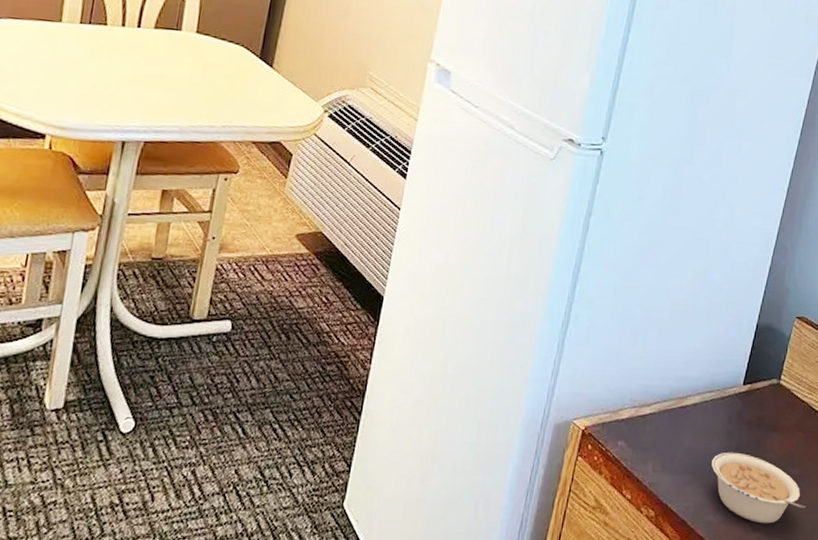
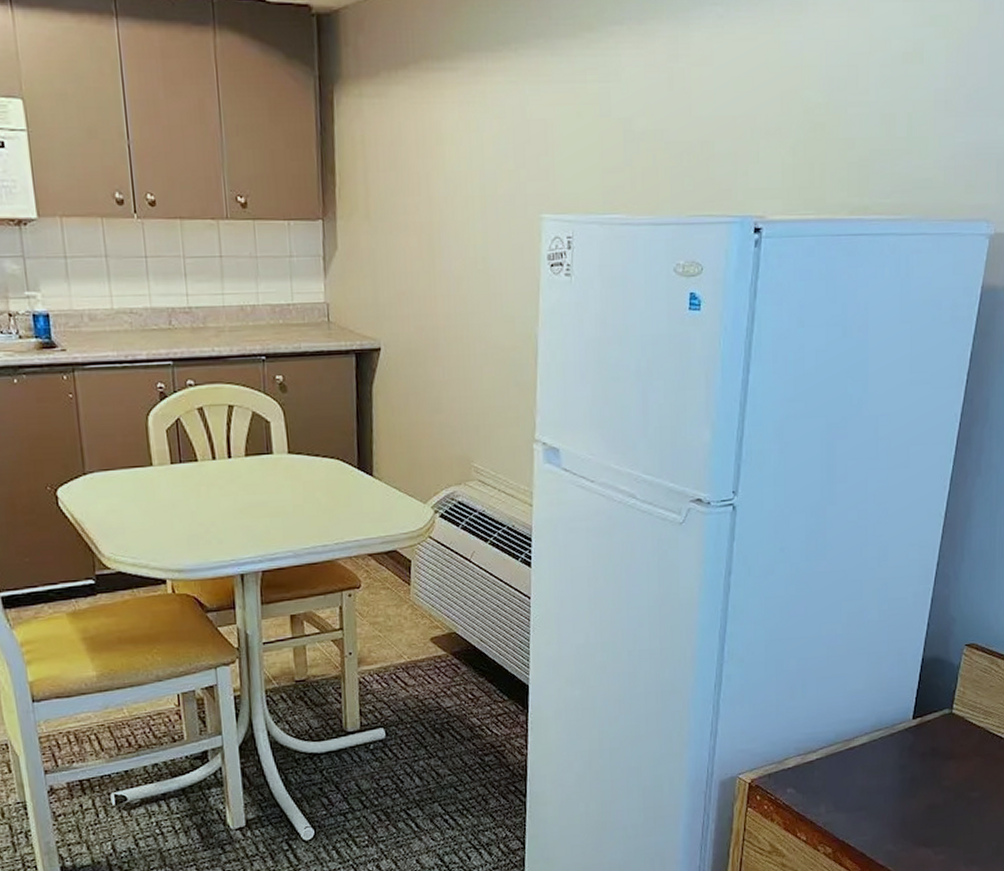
legume: present [711,452,807,524] -> none [886,784,990,847]

